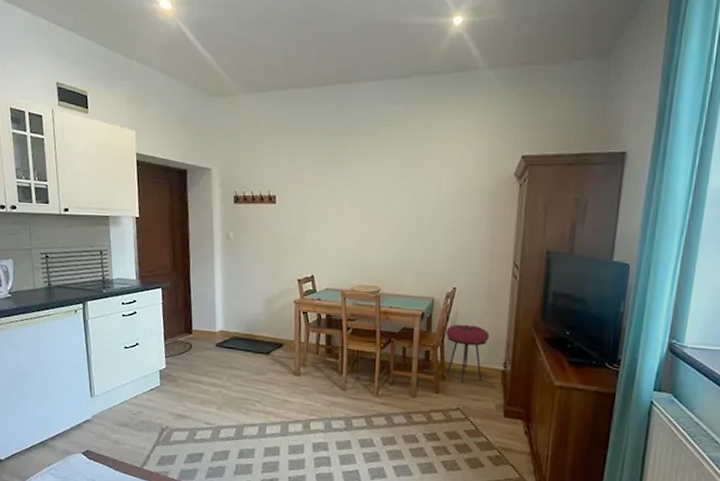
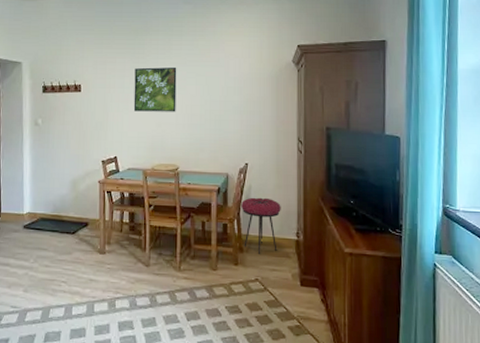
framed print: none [333,177,383,229] -> present [133,66,177,112]

